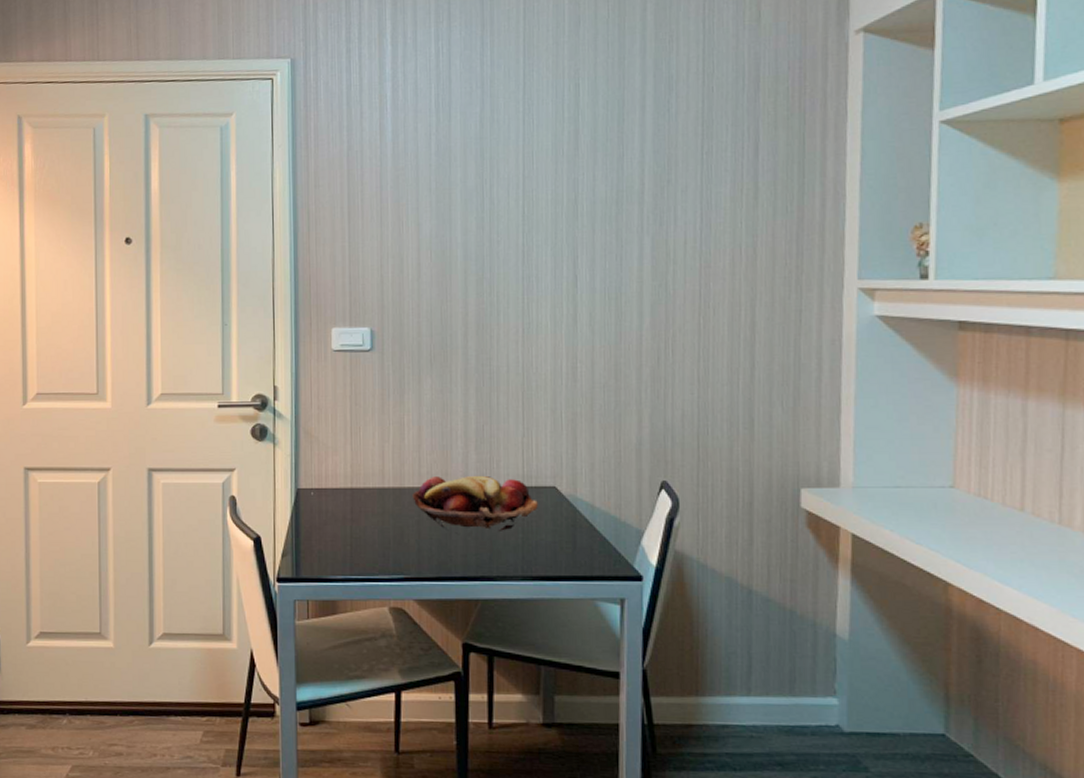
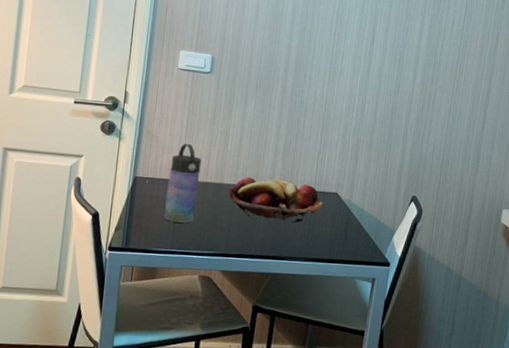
water bottle: none [336,442,375,542] -> present [164,144,202,223]

